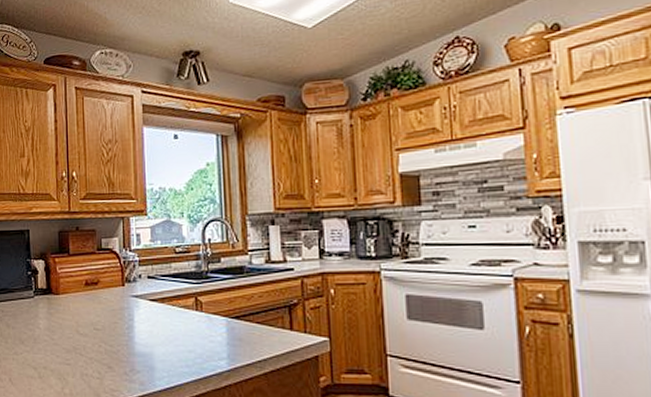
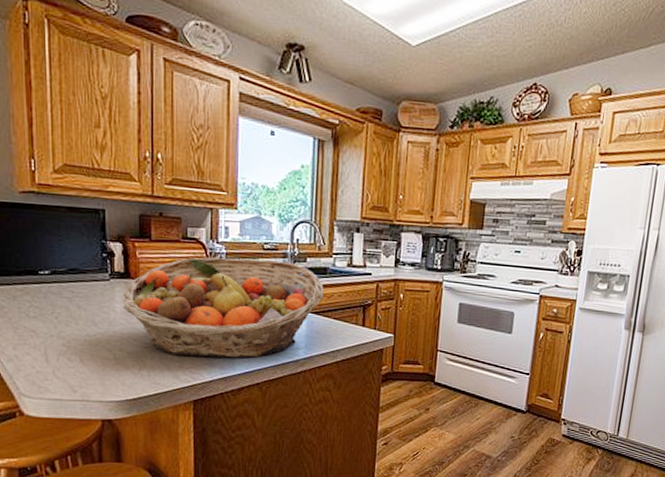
fruit basket: none [45,263,243,373] -> present [122,257,324,358]

